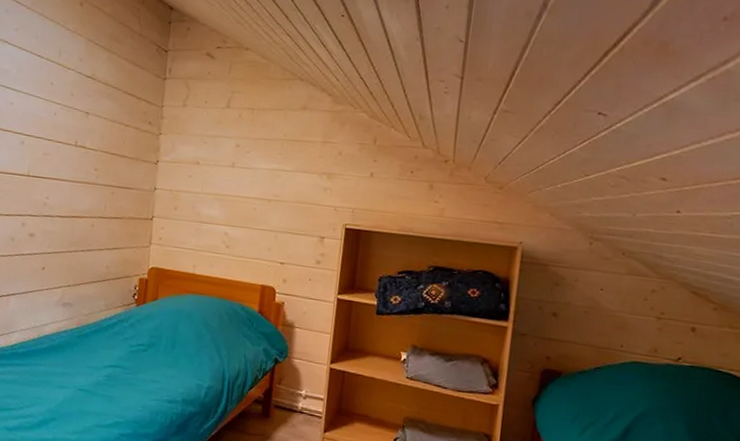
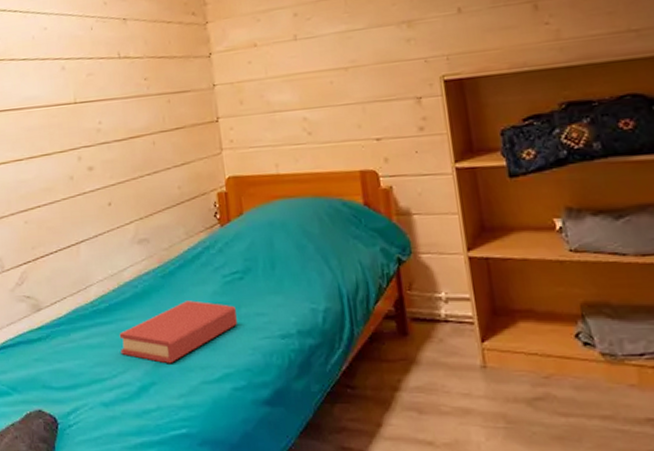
hardback book: none [30,359,135,407] -> present [119,300,237,364]

